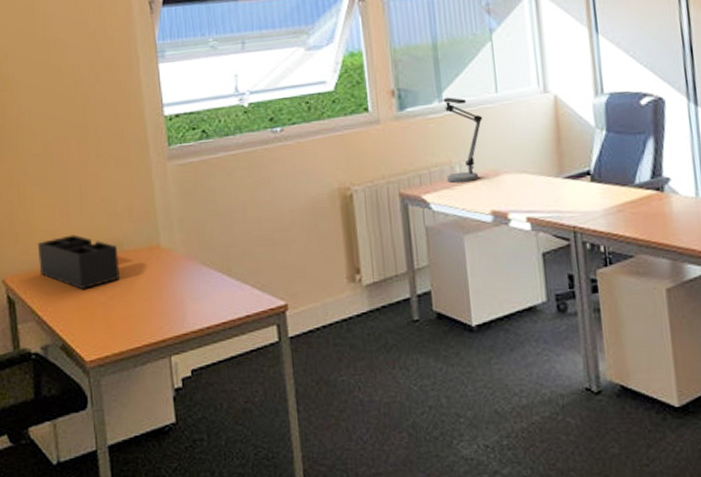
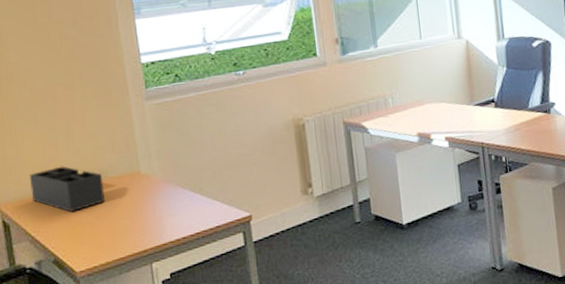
desk lamp: present [443,97,483,183] -> none [377,43,410,112]

